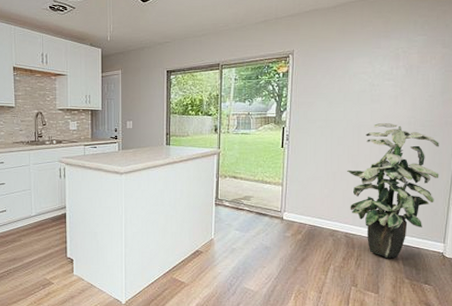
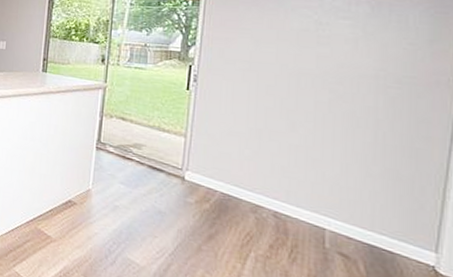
indoor plant: present [347,123,439,259] -> none [279,73,427,260]

